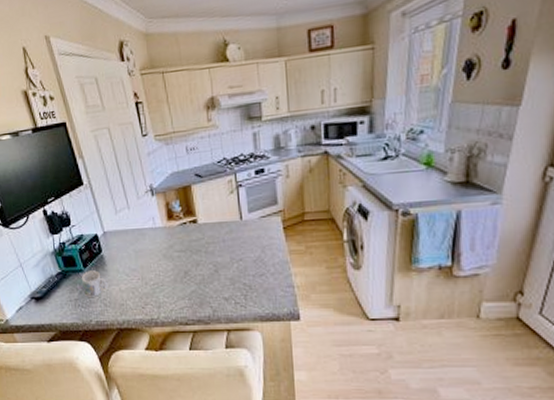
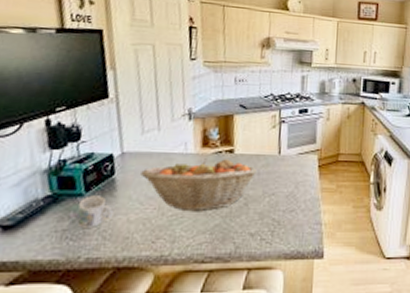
fruit basket: none [122,229,223,280] -> present [141,158,258,212]

